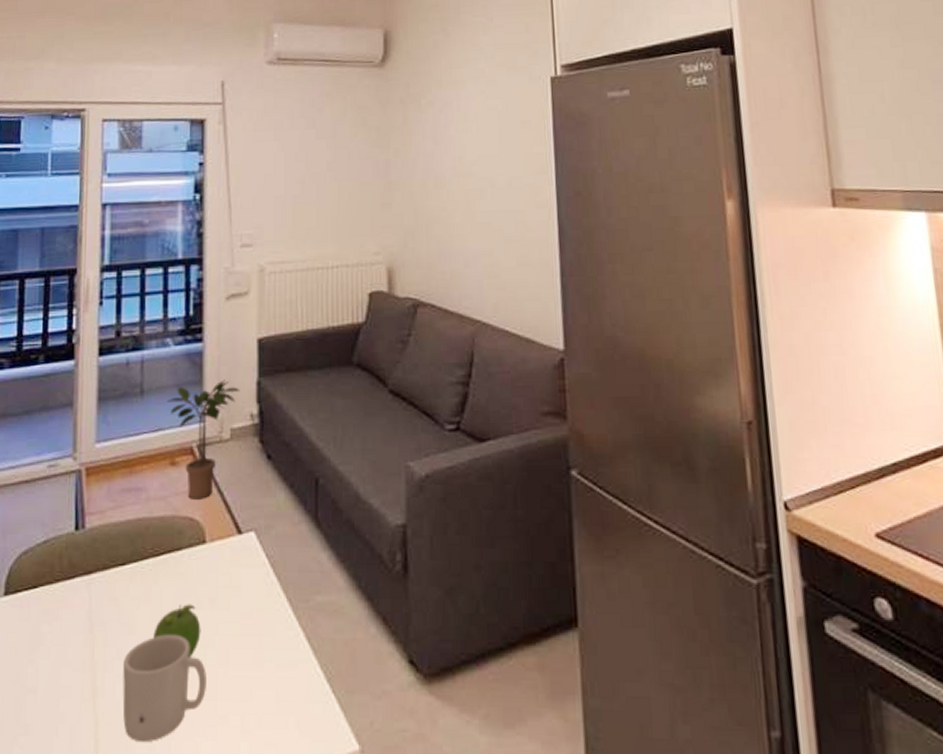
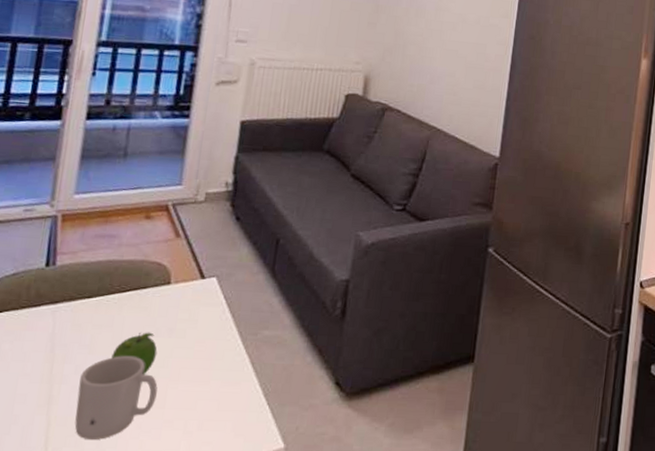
potted plant: present [167,380,240,499] -> none [149,152,219,249]

